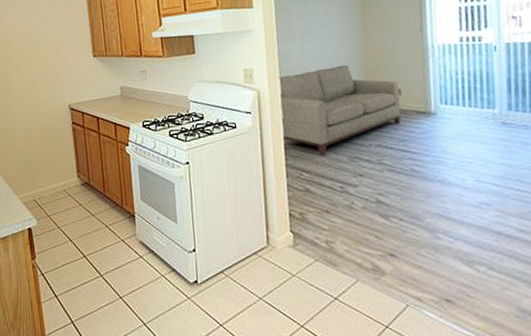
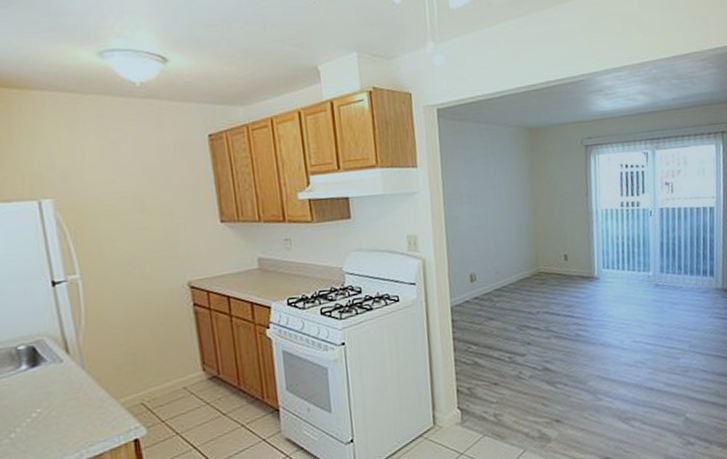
sofa: present [277,64,401,156] -> none [444,230,567,326]

